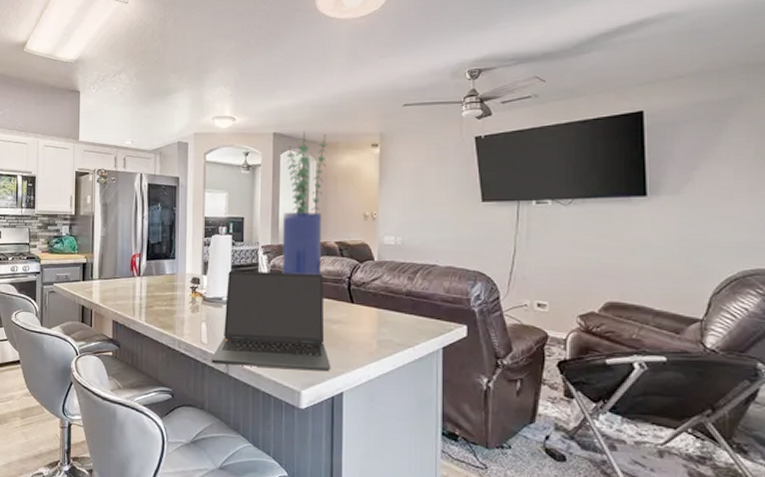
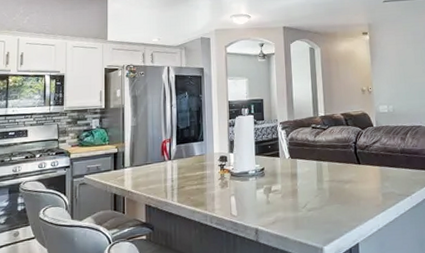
laptop: present [211,270,330,372] -> none [241,141,346,234]
vase: present [282,132,328,274] -> none [295,25,331,145]

